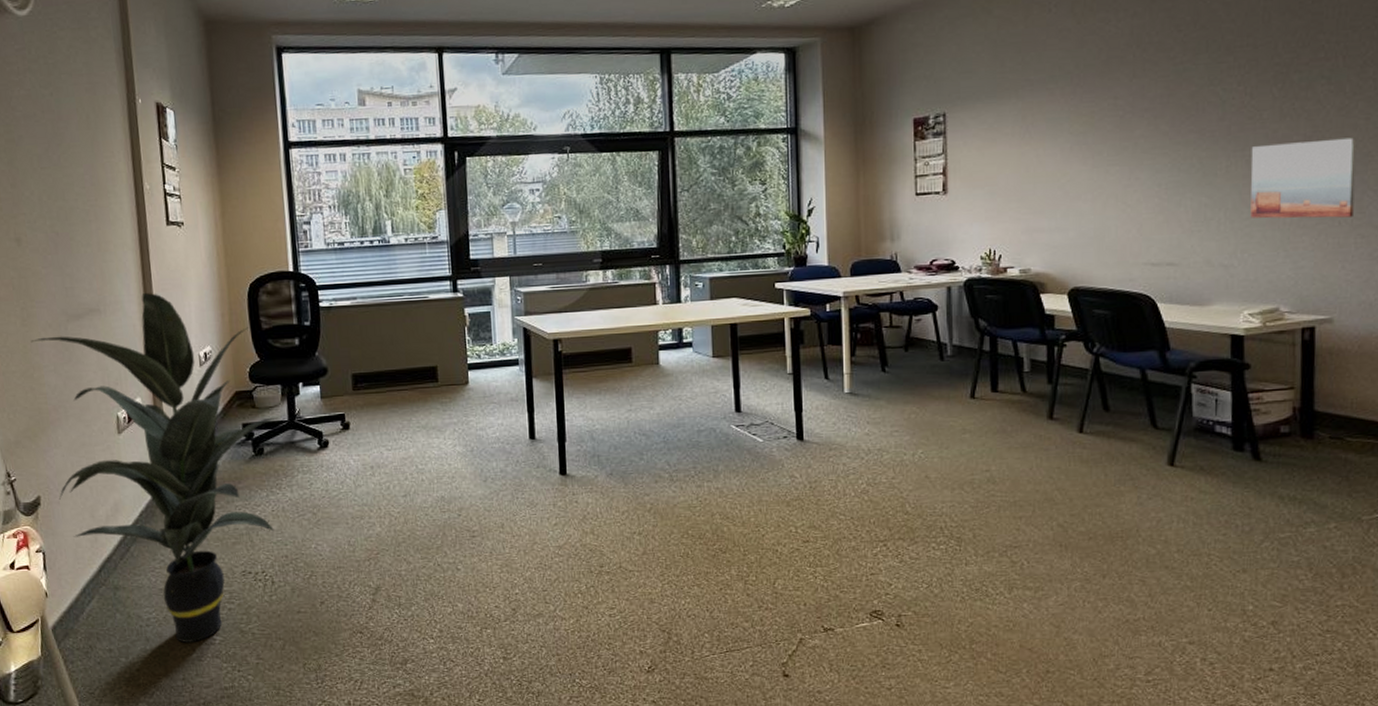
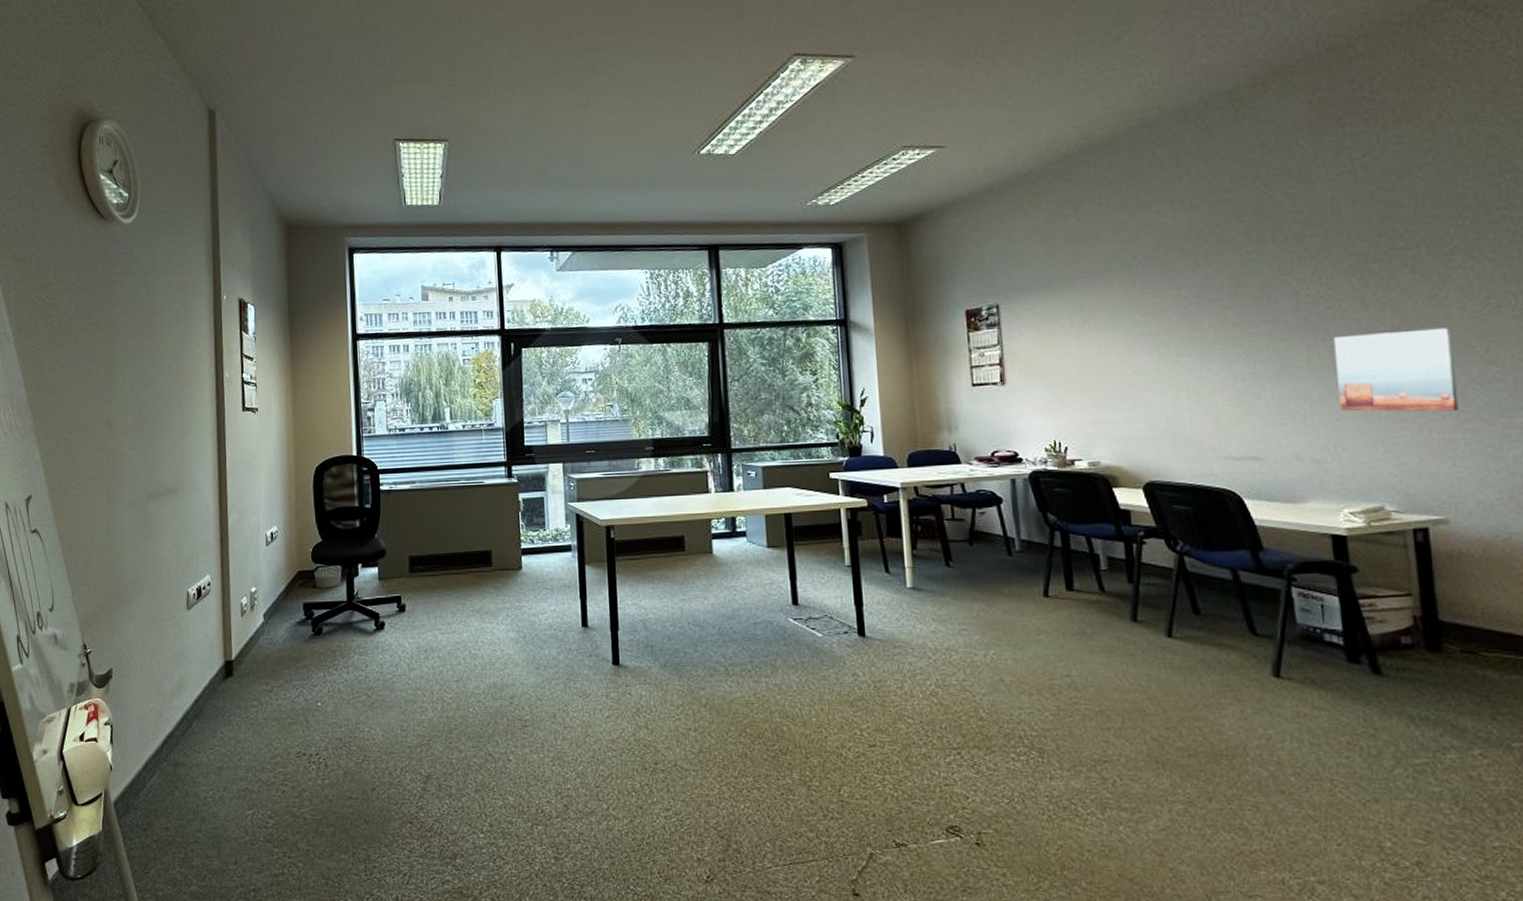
indoor plant: present [31,292,278,643] -> none [114,473,337,824]

